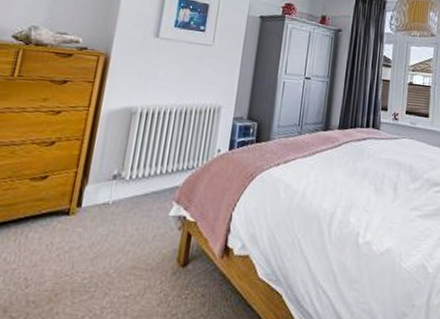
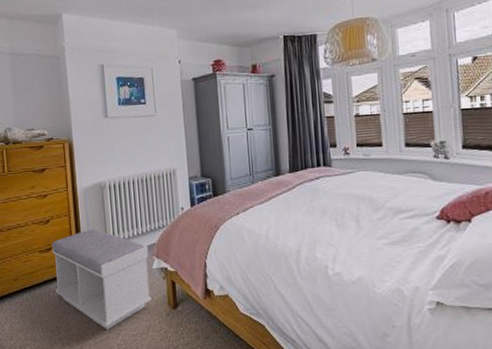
bench: none [37,160,170,288] -> present [52,229,152,330]

